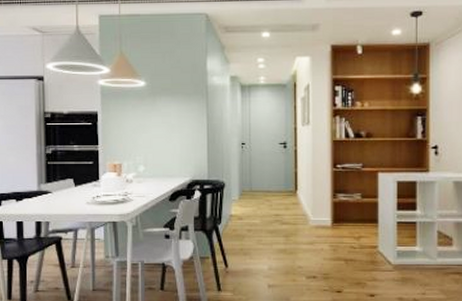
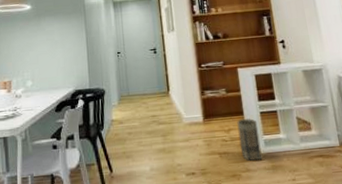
basket: none [369,228,392,270] -> present [237,119,262,161]

